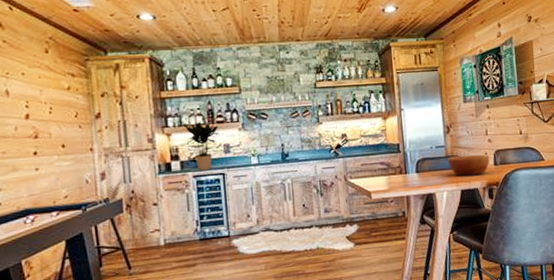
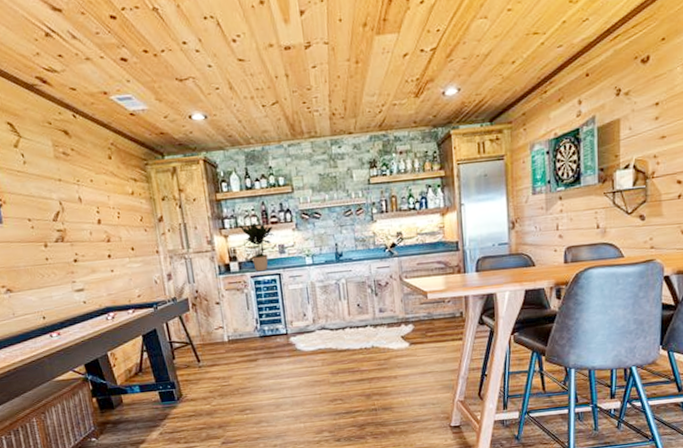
bowl: present [447,154,490,176] -> none [511,251,560,275]

